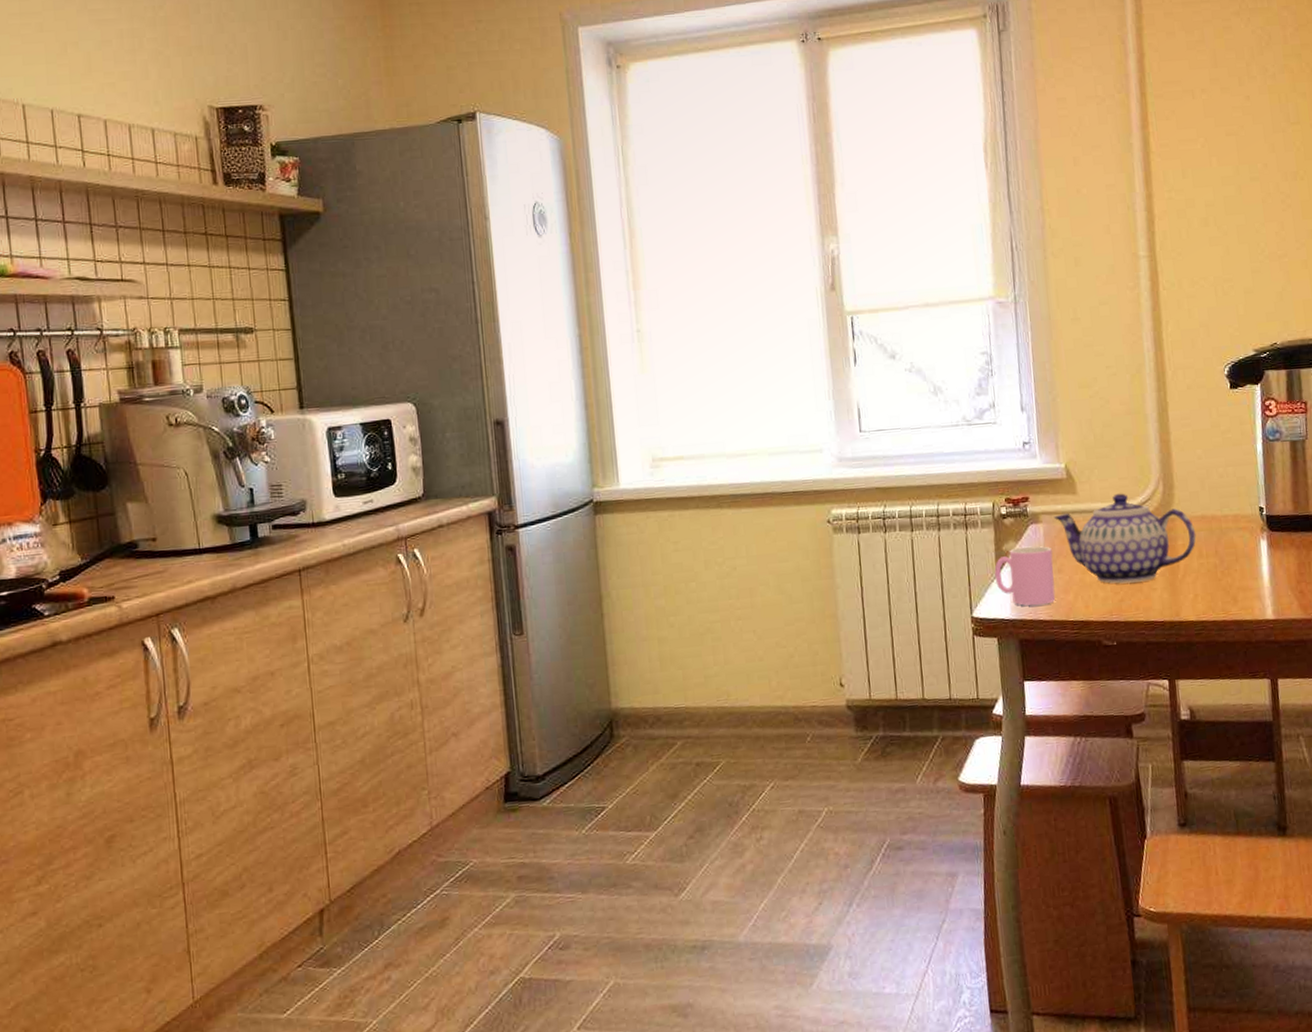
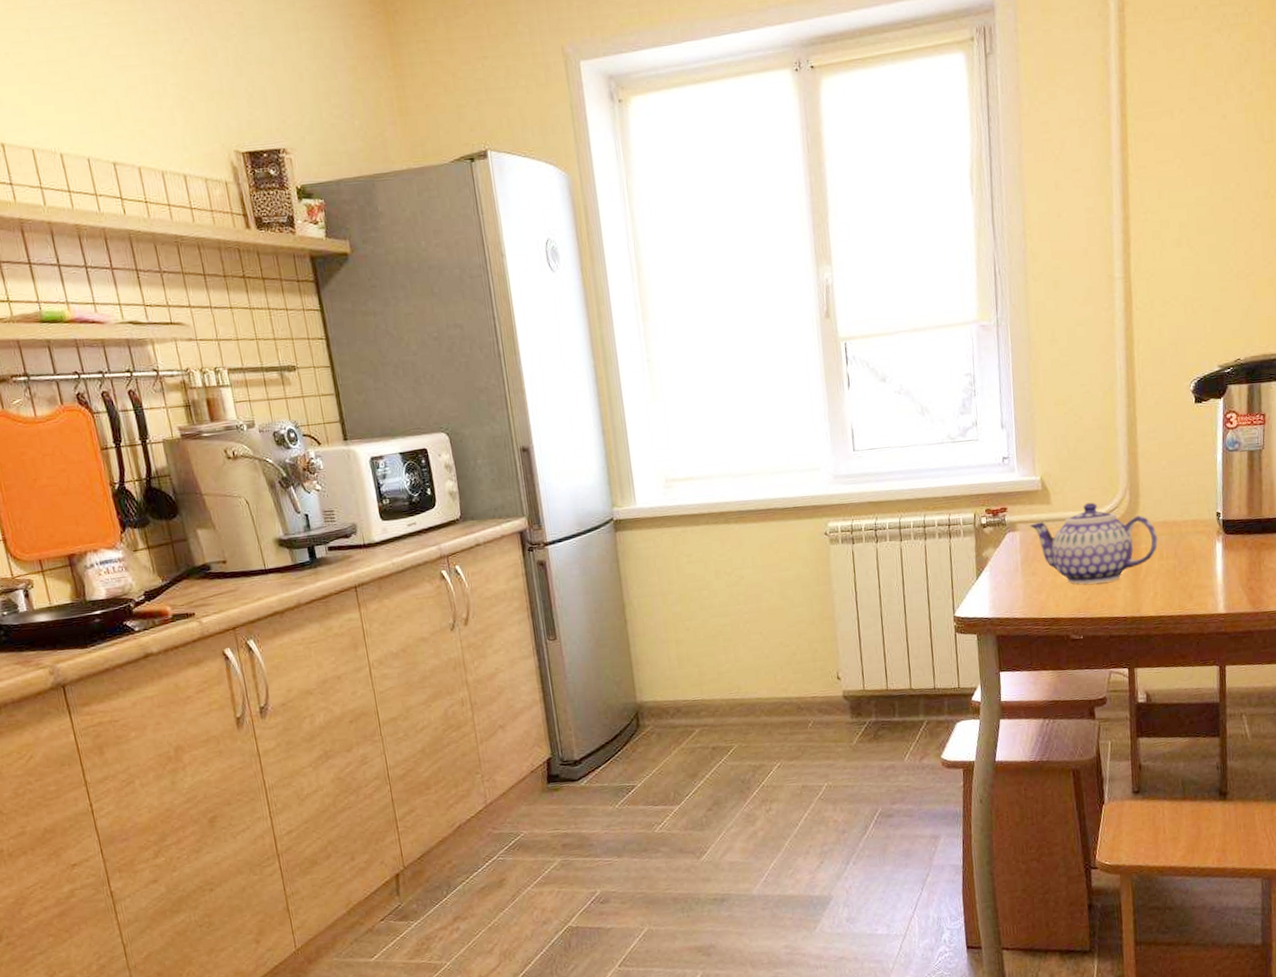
cup: present [994,546,1056,606] -> none [975,552,1030,606]

